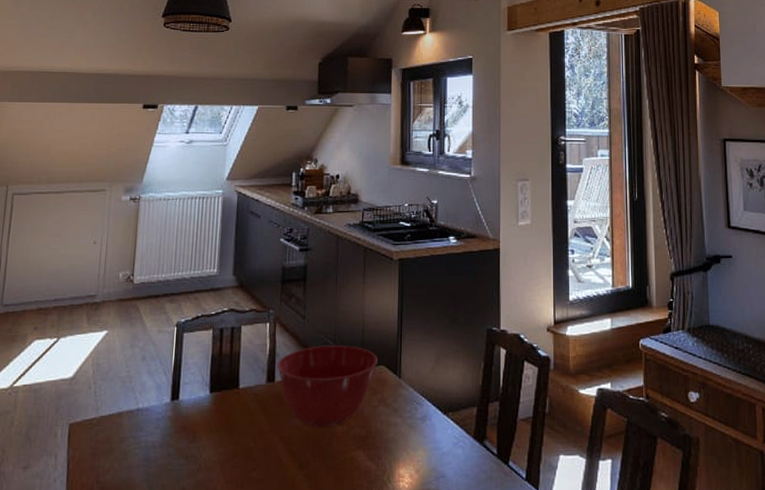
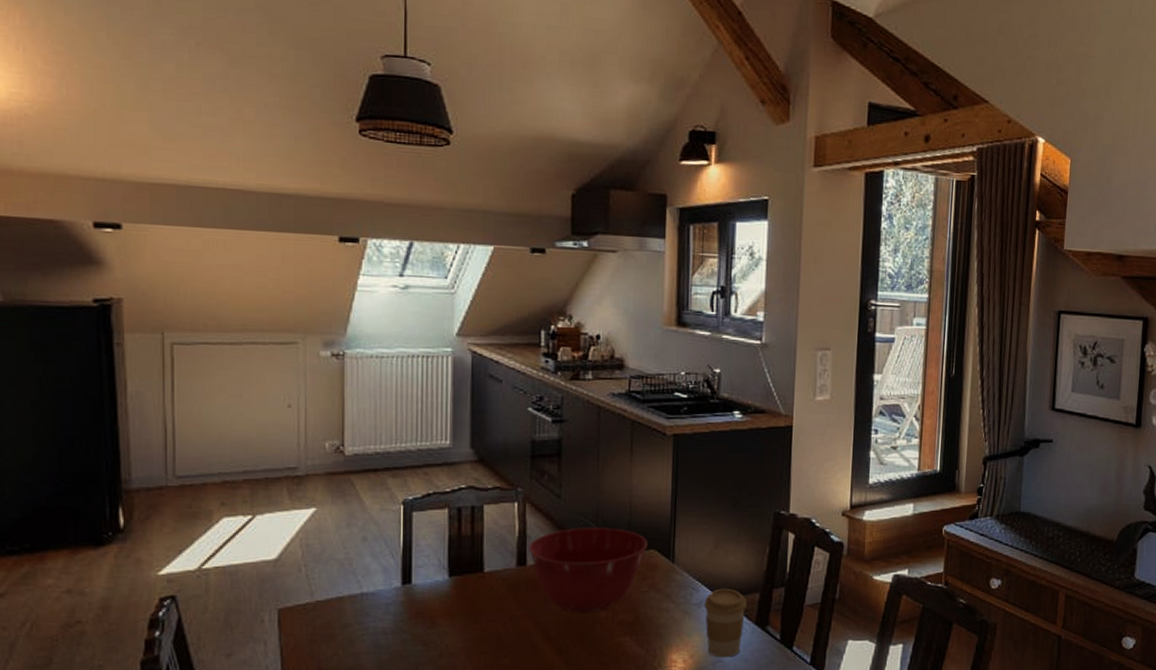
coffee cup: none [427,403,466,473] -> present [704,588,747,658]

